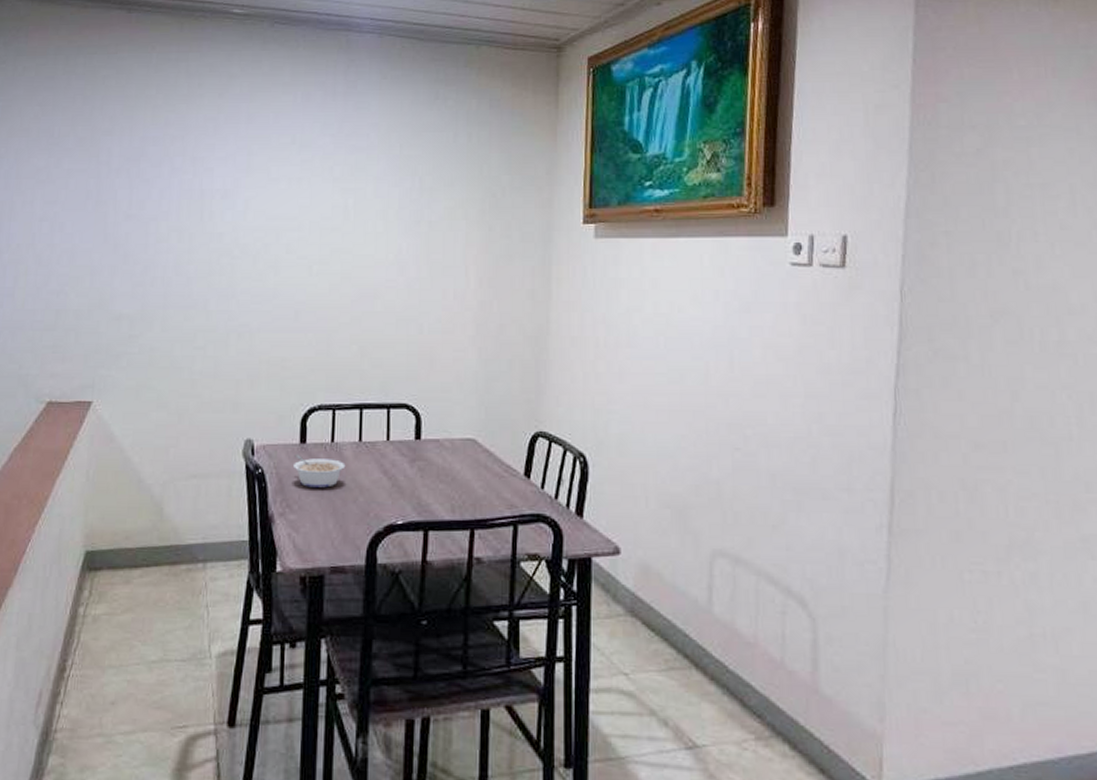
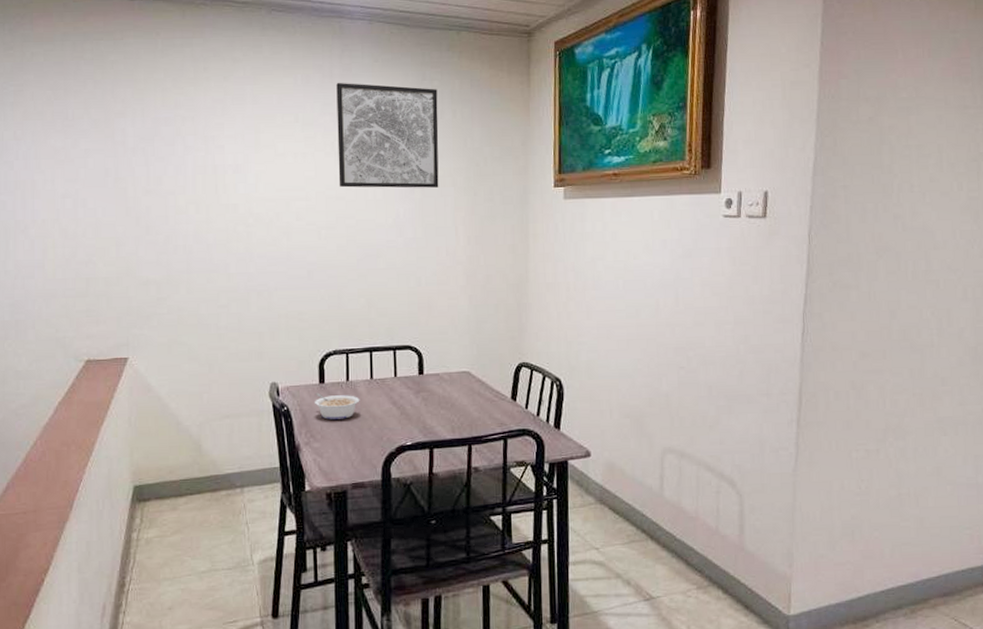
wall art: none [335,101,452,221] -> present [336,83,439,188]

